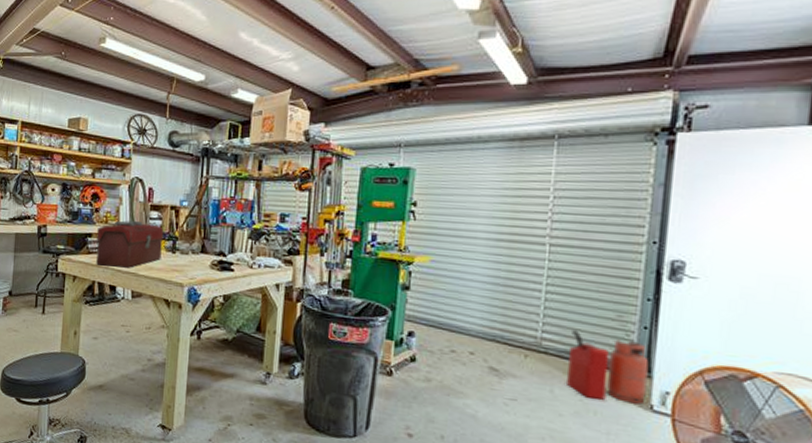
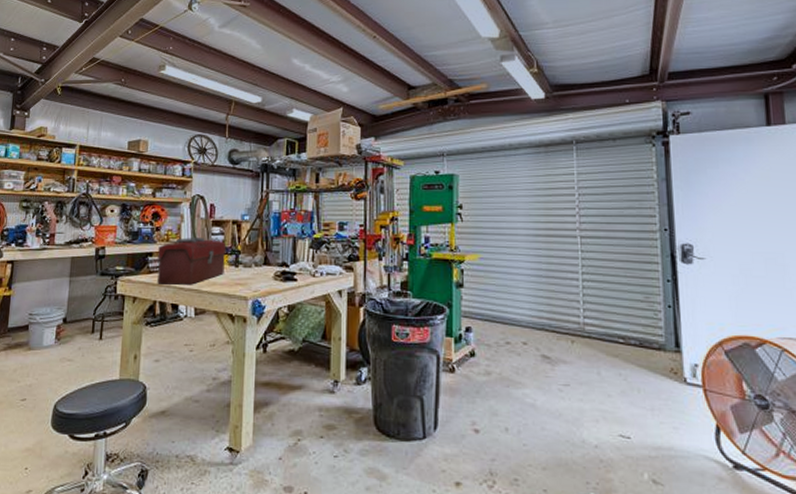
fuel can: present [565,330,610,401] -> none [608,313,646,378]
gas cylinder: present [606,339,649,405] -> none [644,319,679,378]

